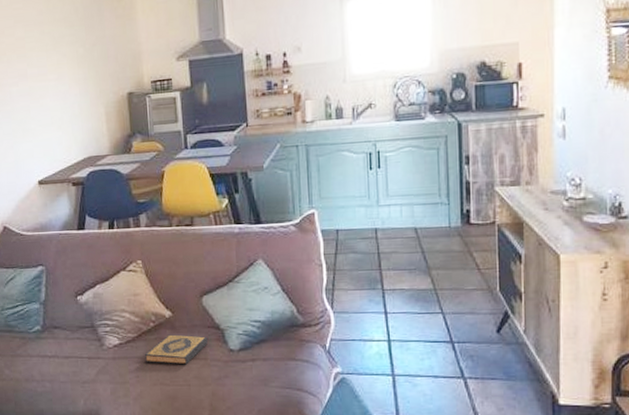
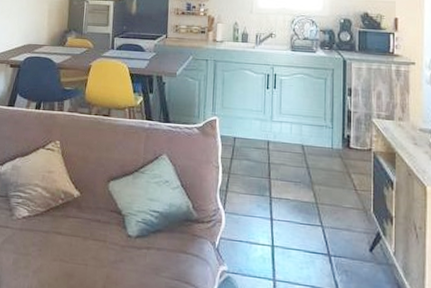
hardback book: present [144,334,209,365] -> none [49,213,110,245]

